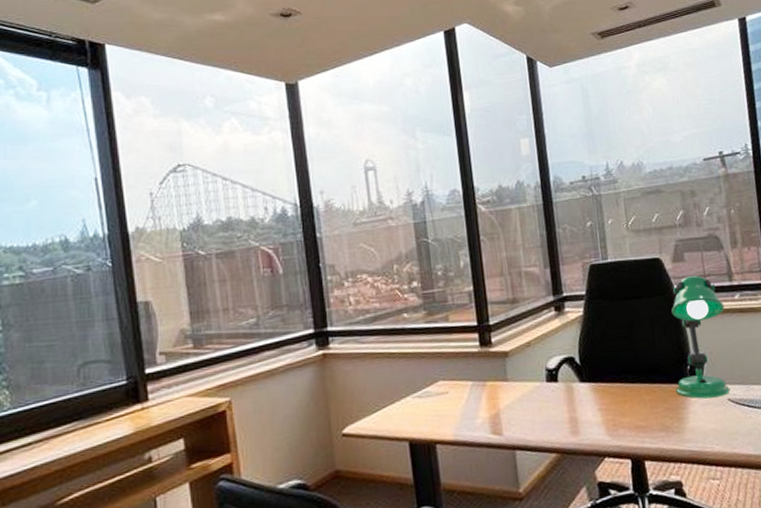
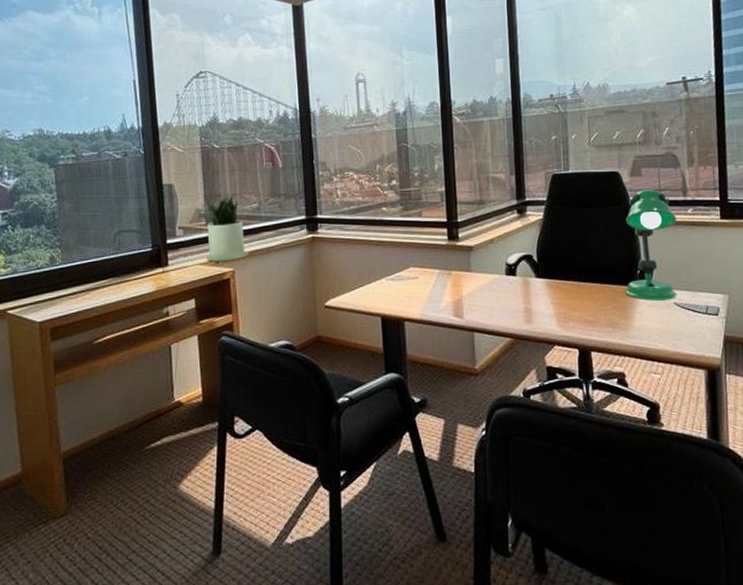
planter: none [192,310,248,392] -> present [206,195,249,262]

